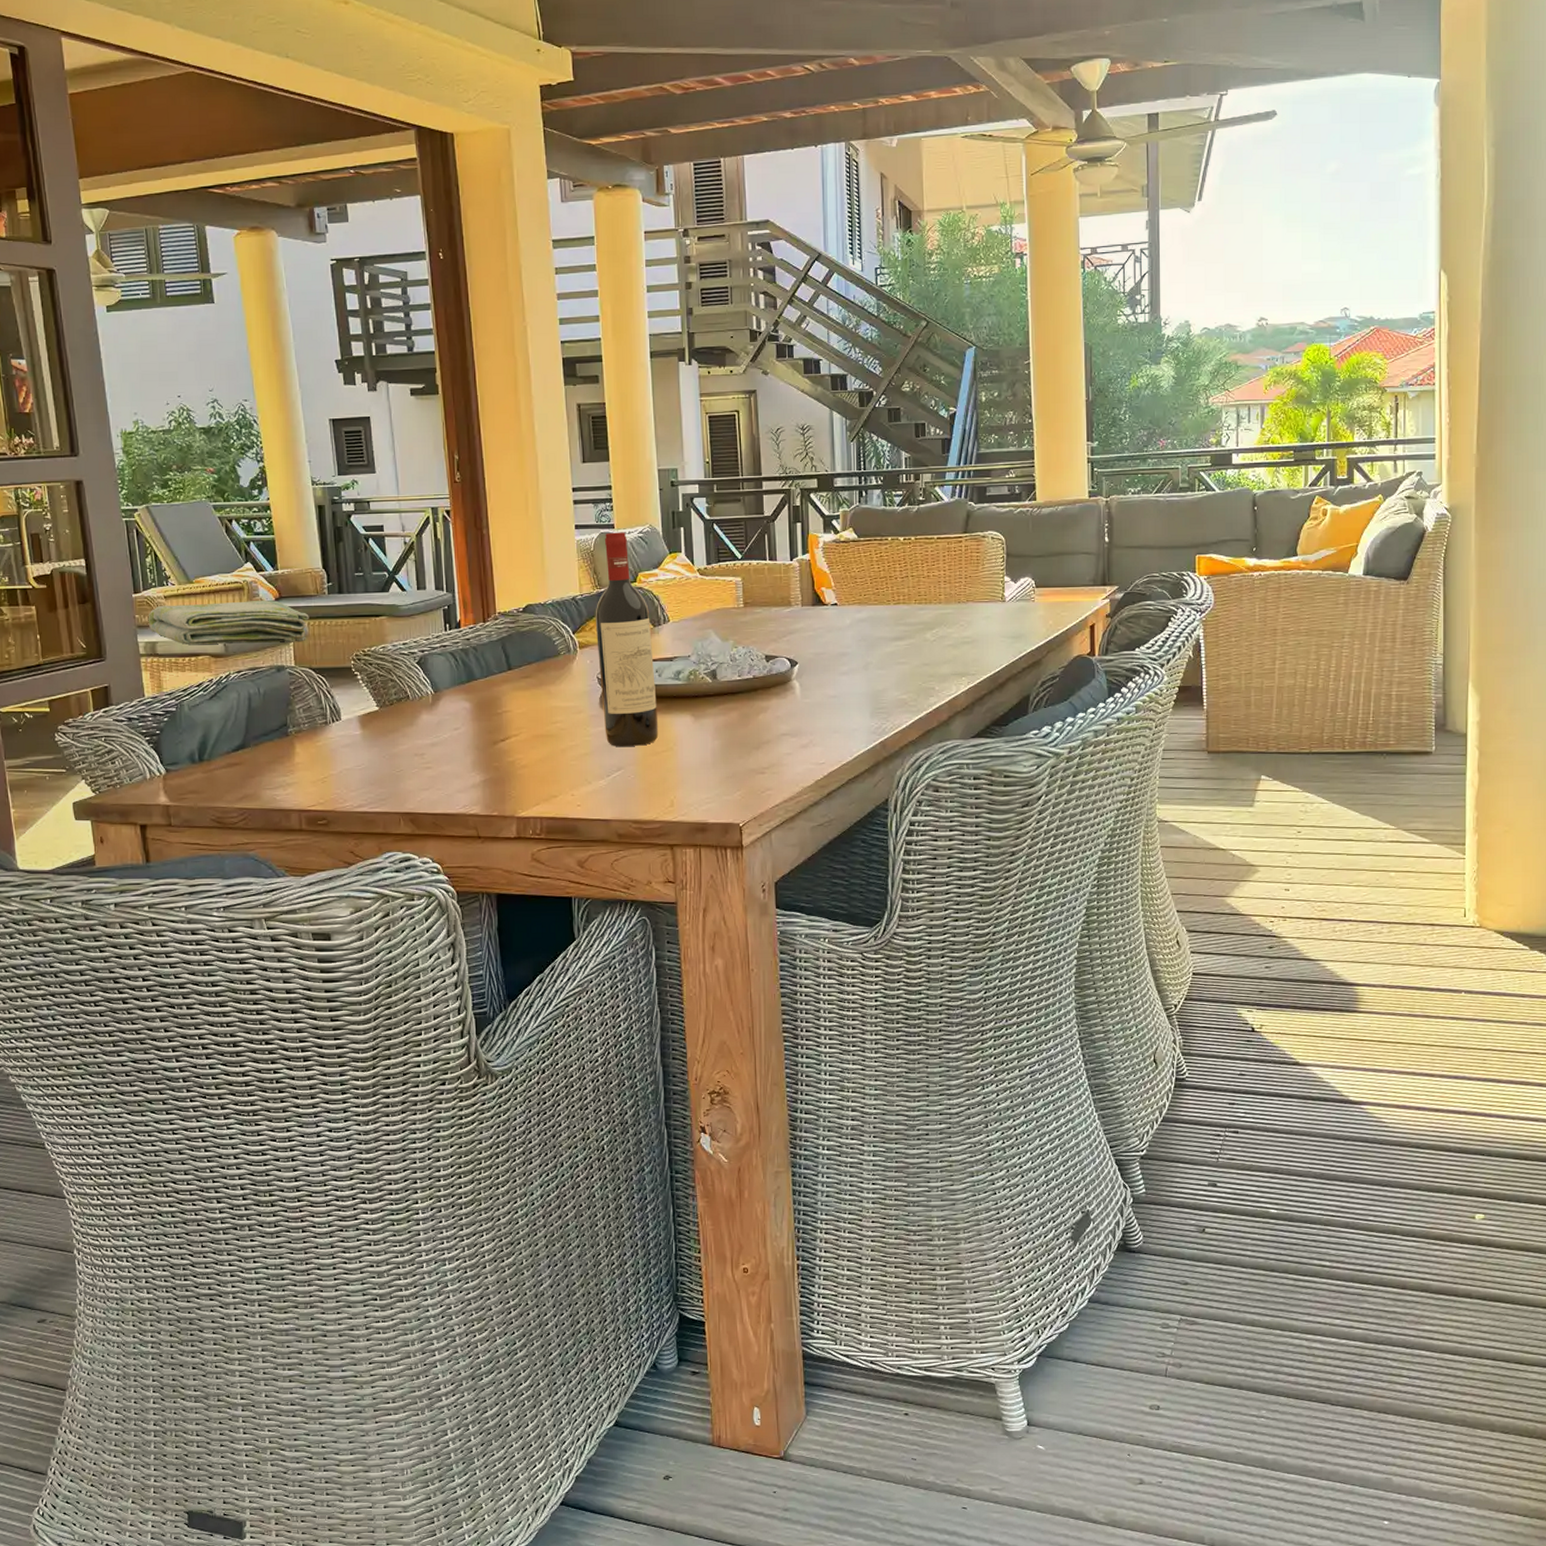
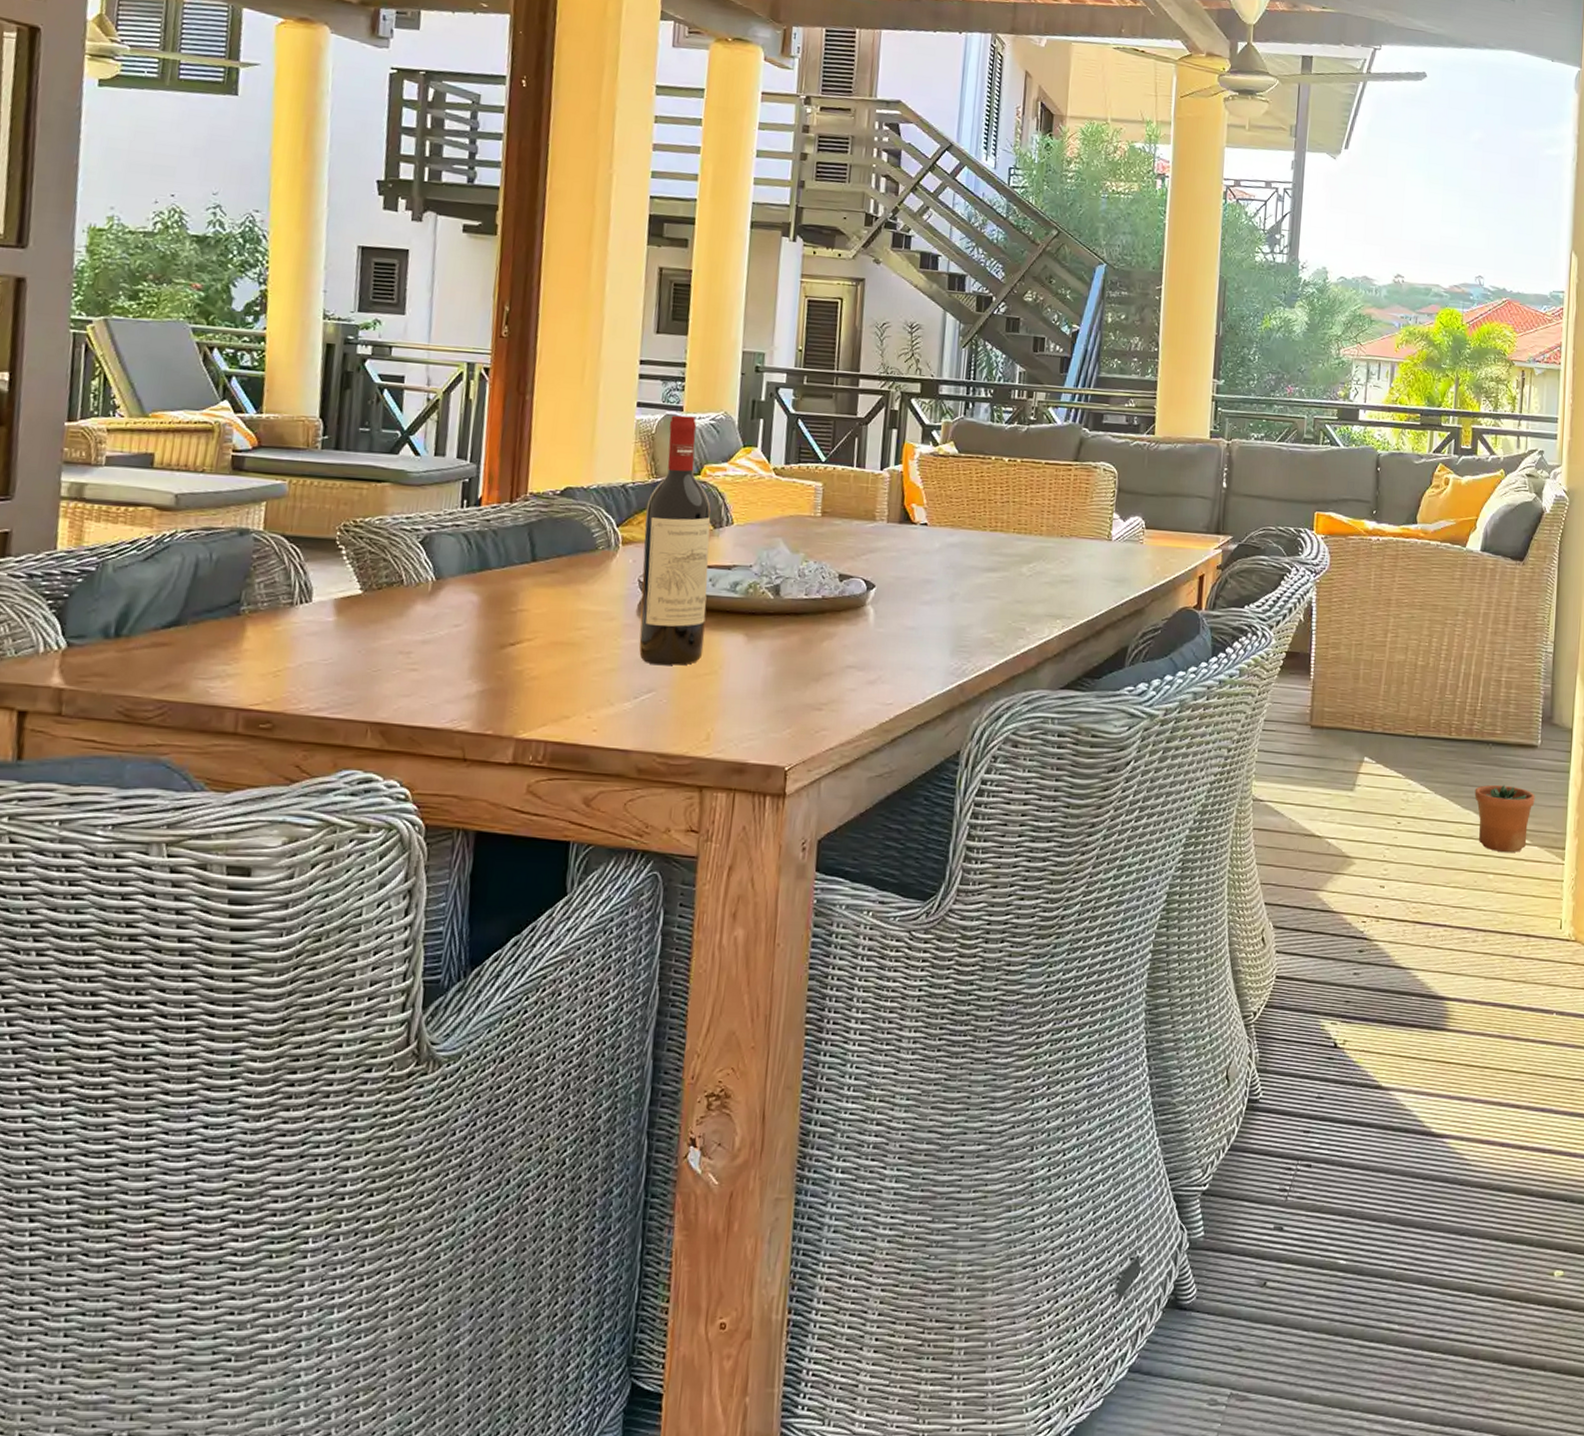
towel: present [148,600,309,644] -> none [79,439,293,503]
planter: none [1371,790,1432,851] -> present [1474,784,1535,852]

